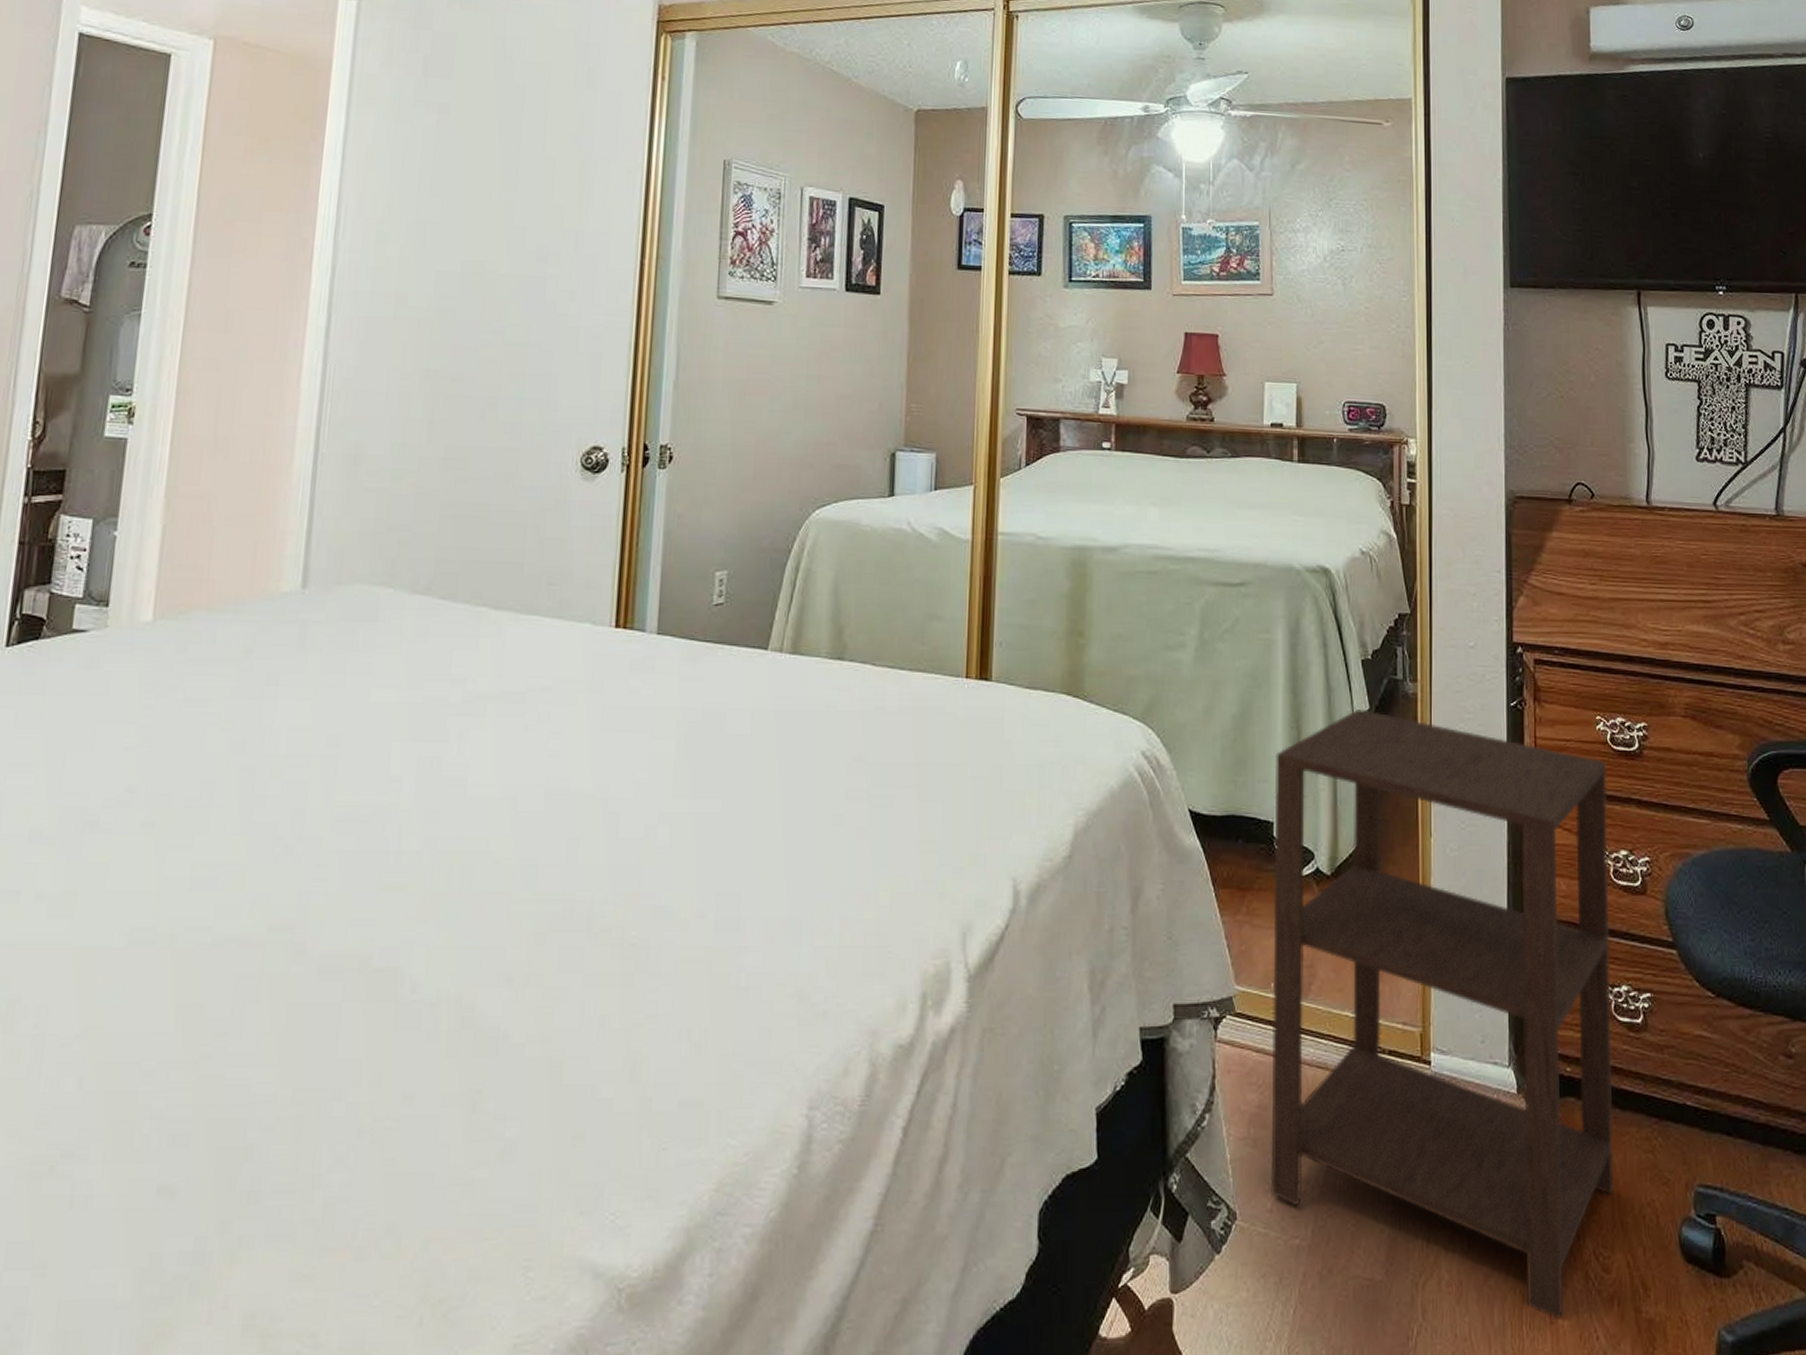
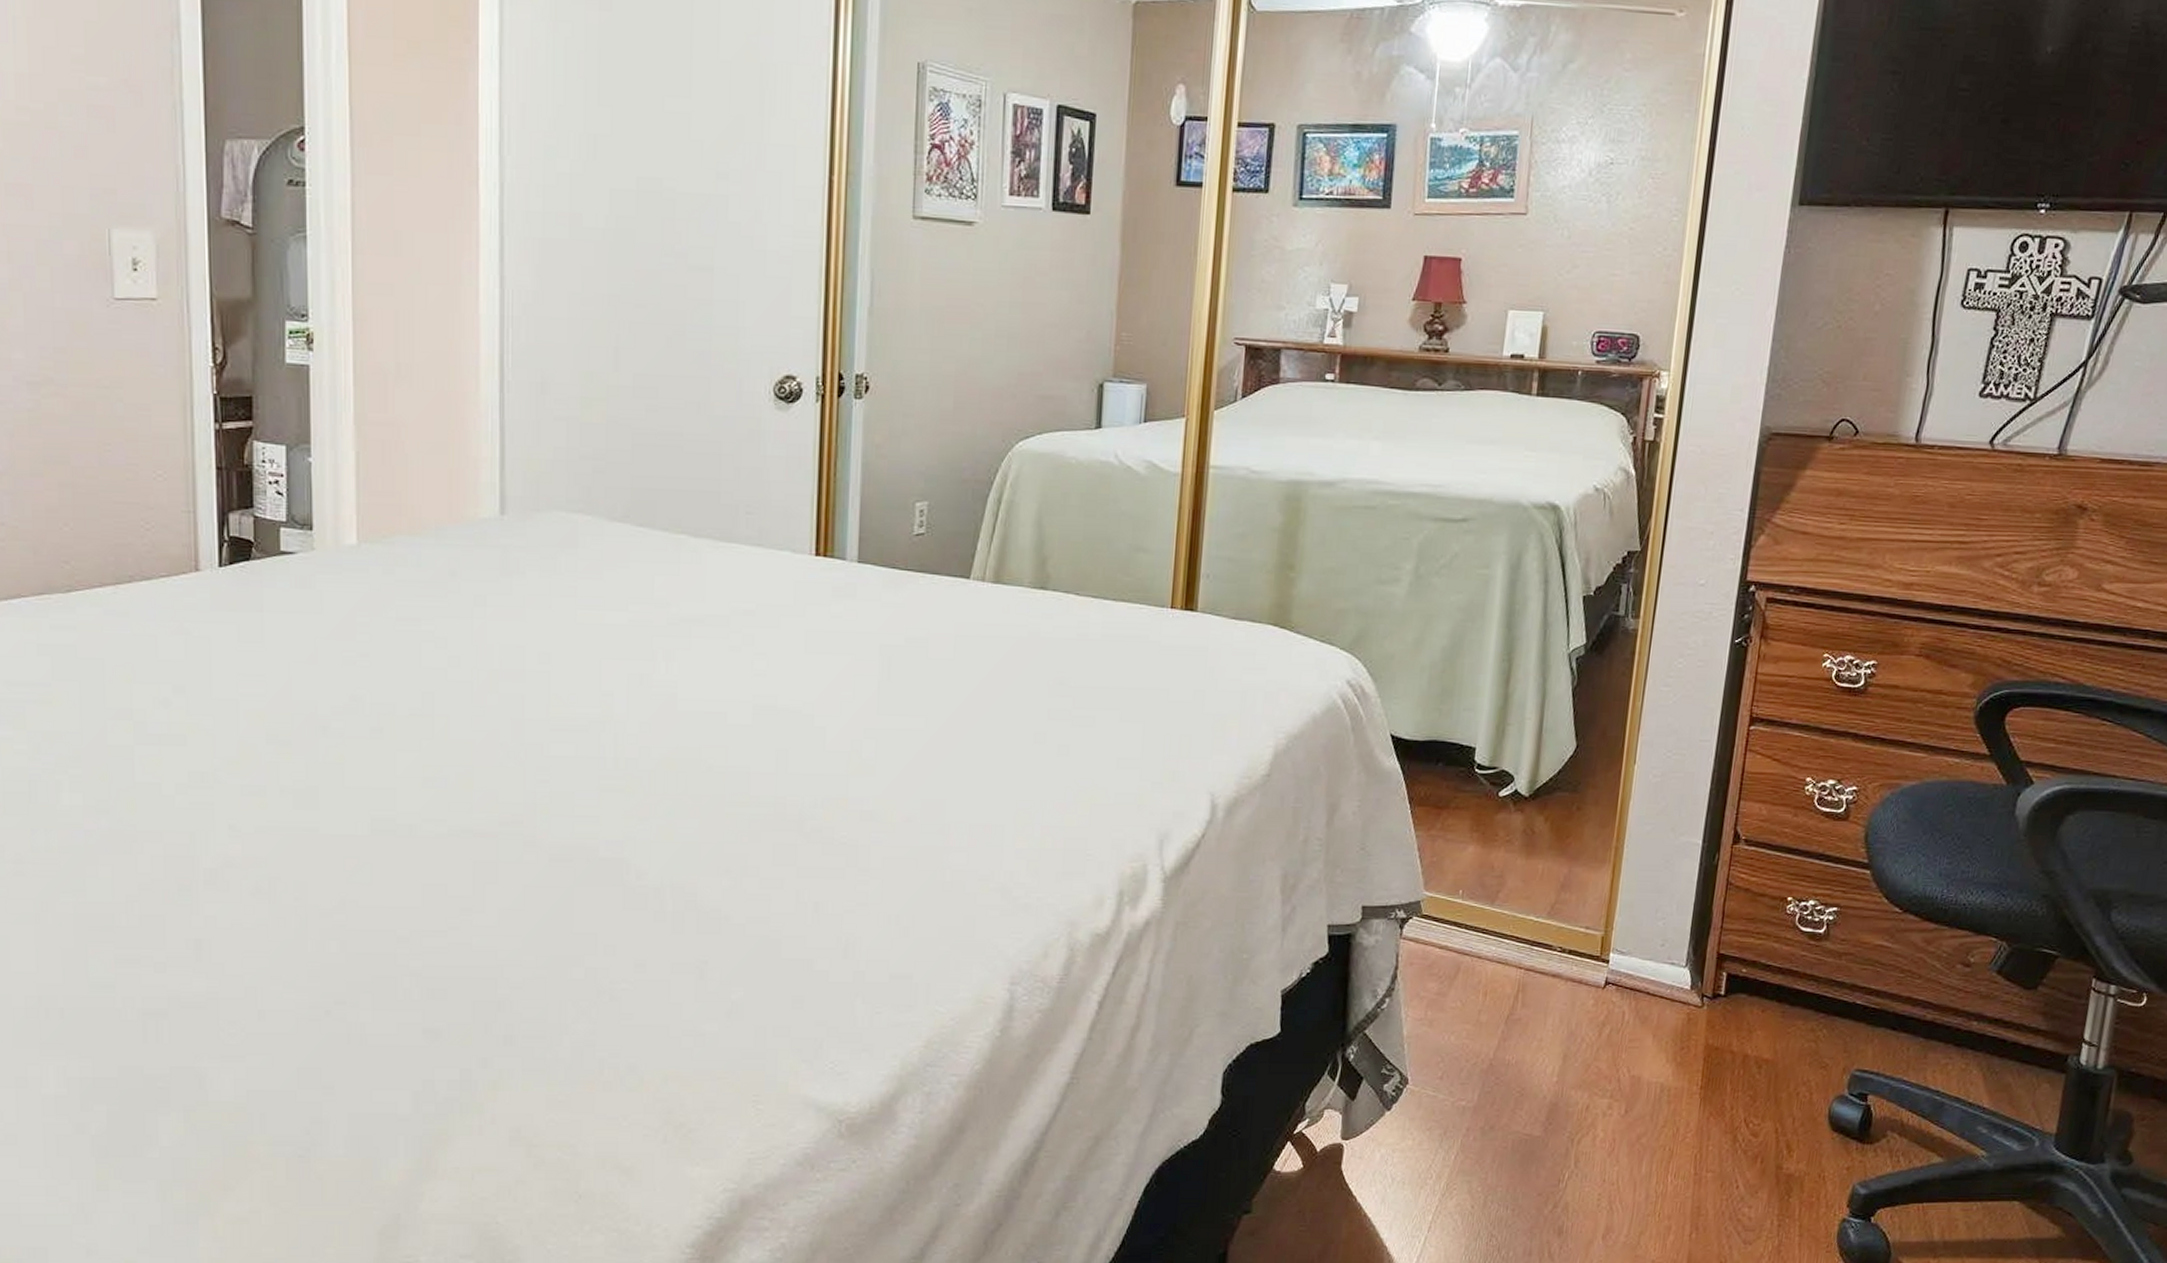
side table: present [1271,709,1614,1319] -> none [1442,644,1828,1171]

